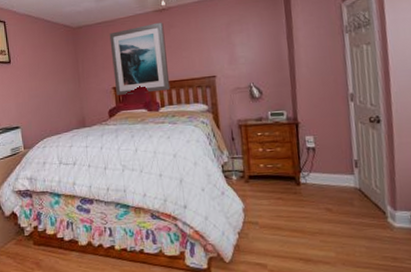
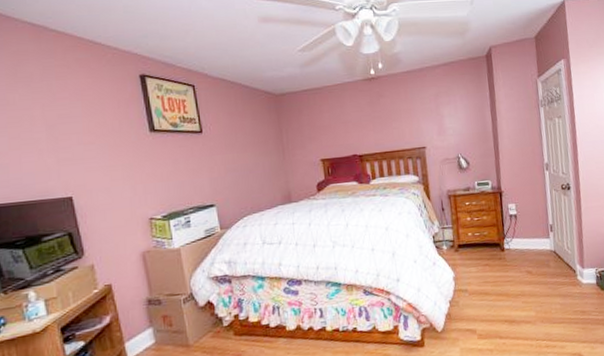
wall art: present [109,22,171,95] -> none [316,91,381,168]

